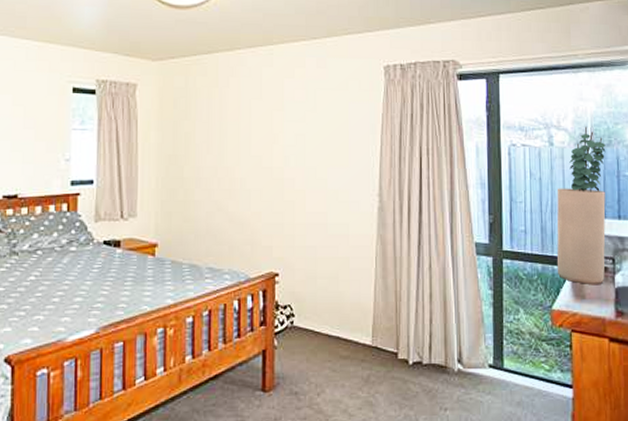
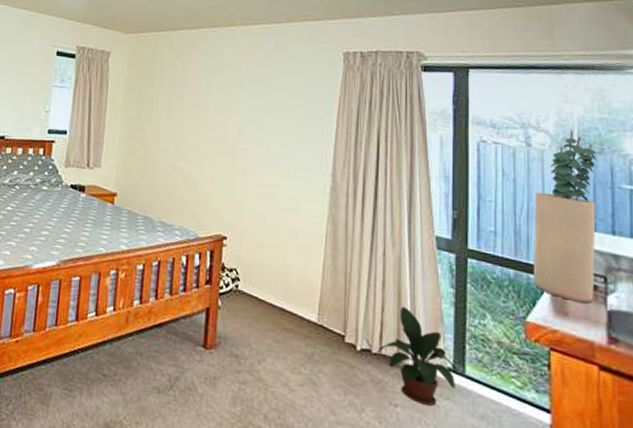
potted plant: none [428,315,498,403] -> present [377,306,458,406]

